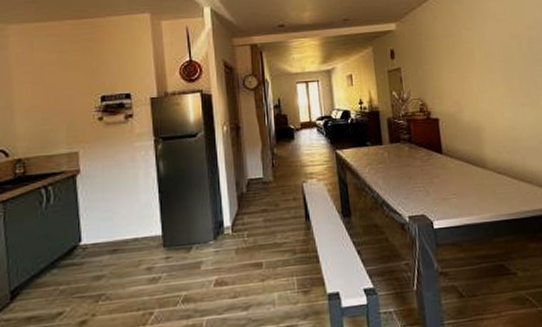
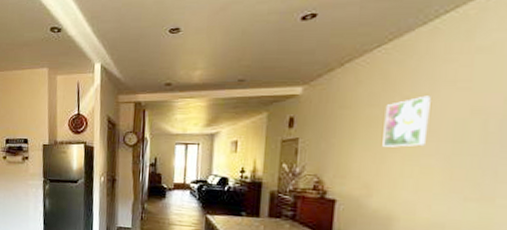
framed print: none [457,26,488,69] -> present [382,96,431,147]

